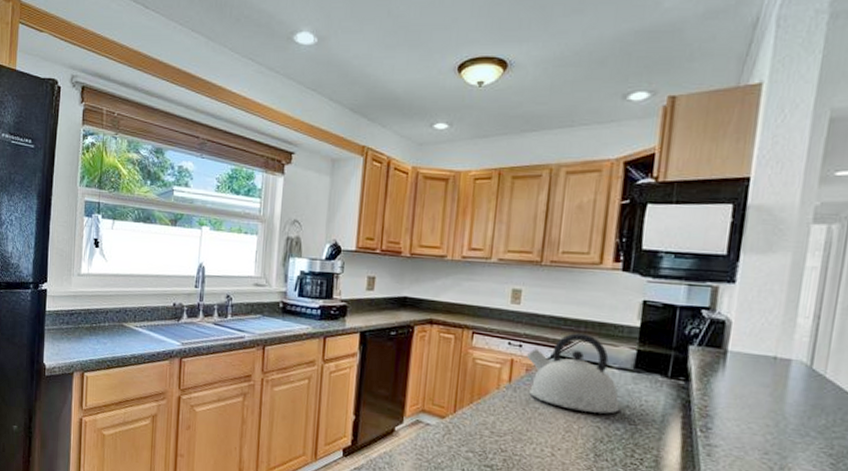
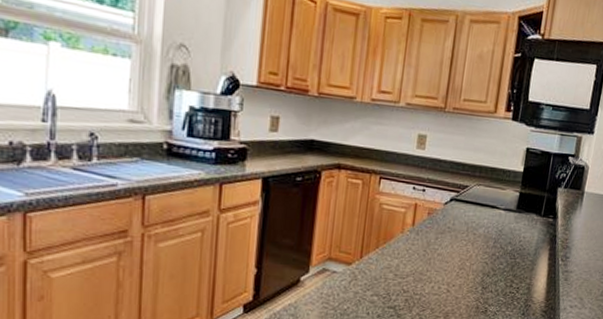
kettle: present [526,333,620,414] -> none [428,177,504,251]

